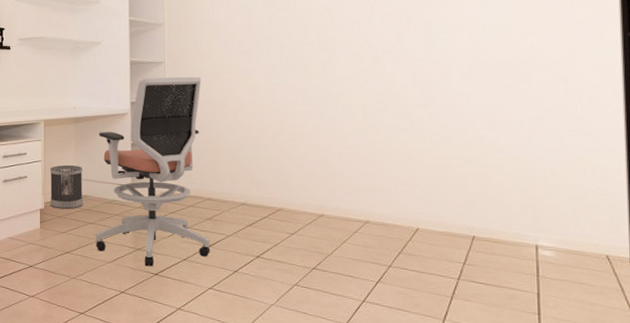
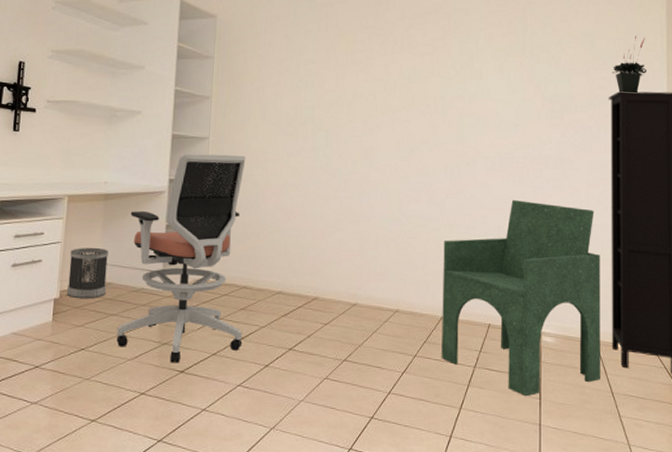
armchair: none [416,107,616,312] -> present [441,200,600,397]

